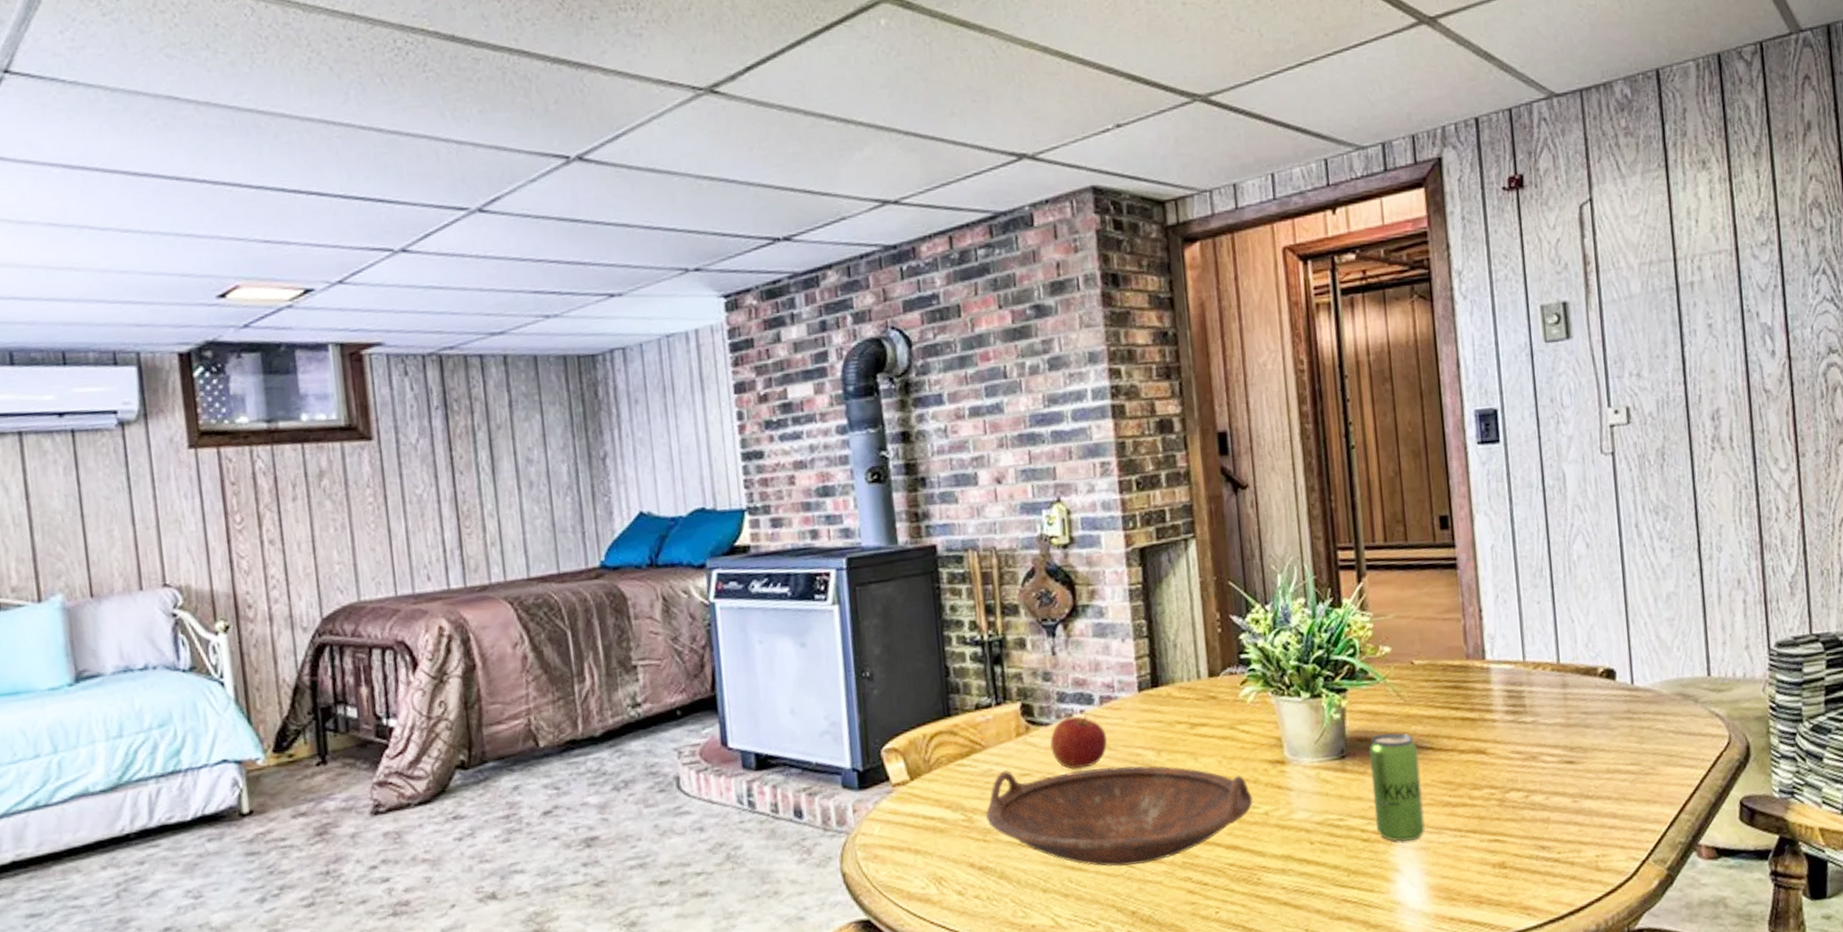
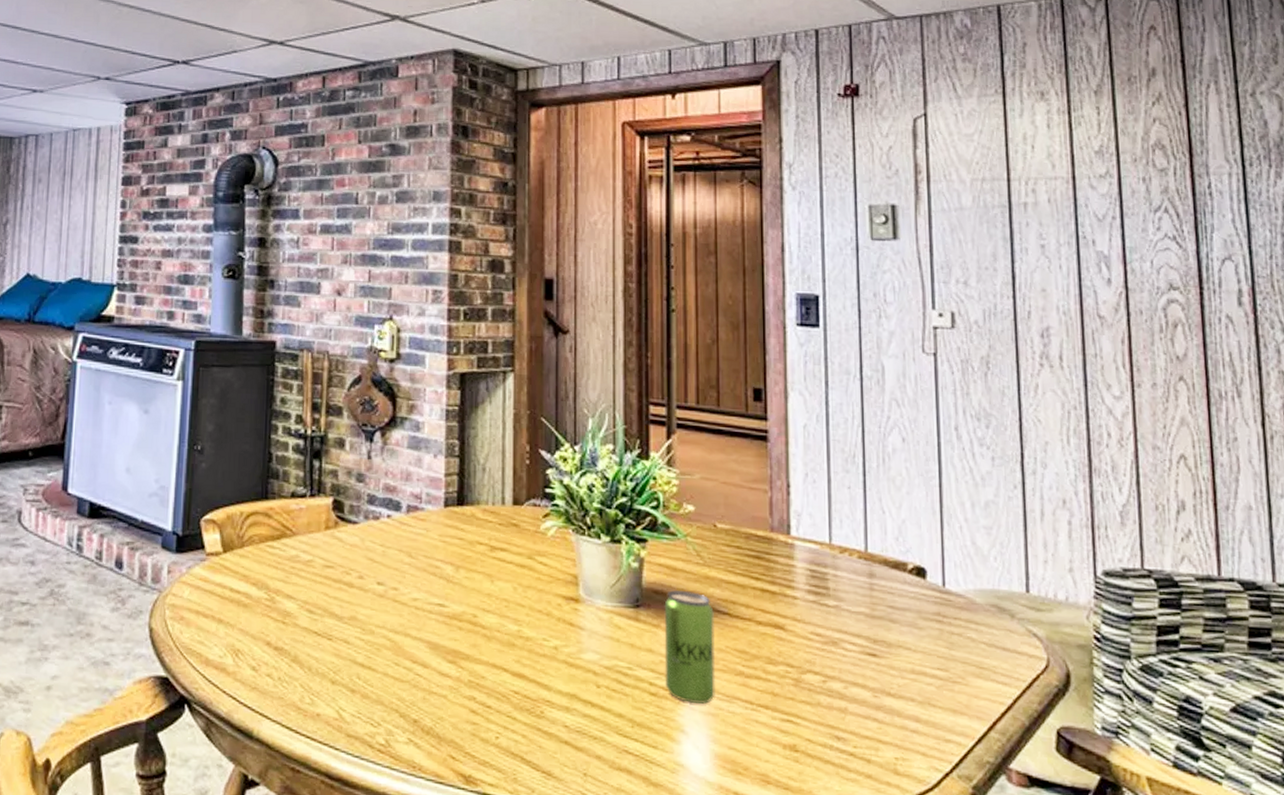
bowl: present [986,766,1253,867] -> none [288,559,544,675]
apple: present [1049,715,1107,770] -> none [355,519,409,571]

